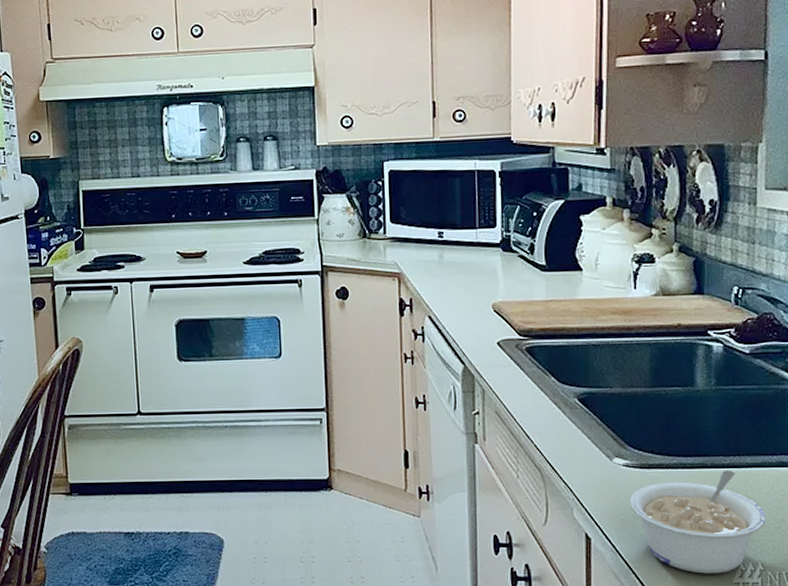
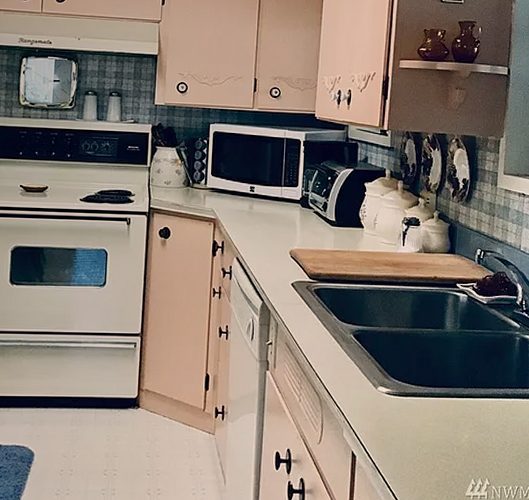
legume: present [629,470,766,574] -> none [388,399,493,488]

